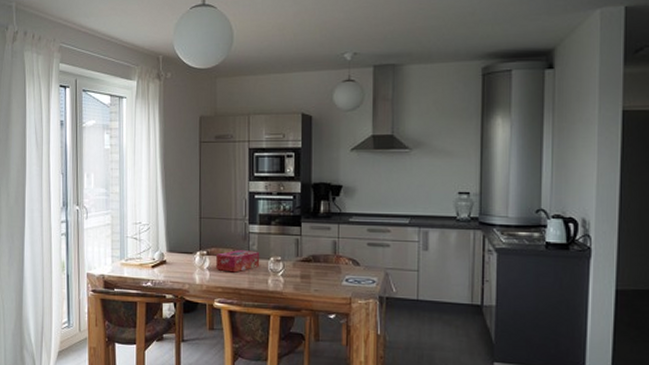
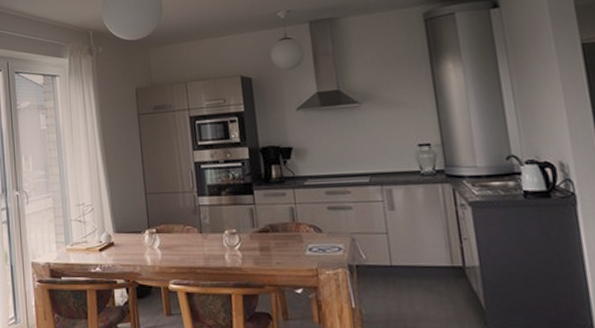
tissue box: present [216,250,260,273] -> none [166,224,215,250]

